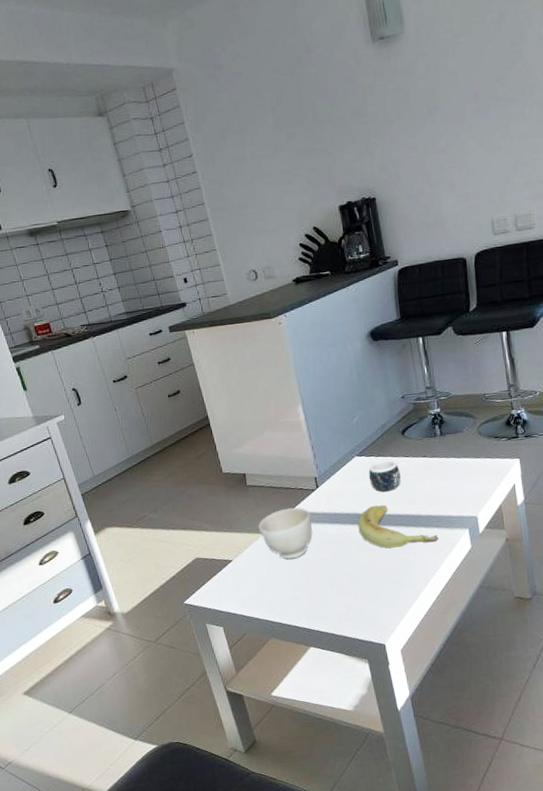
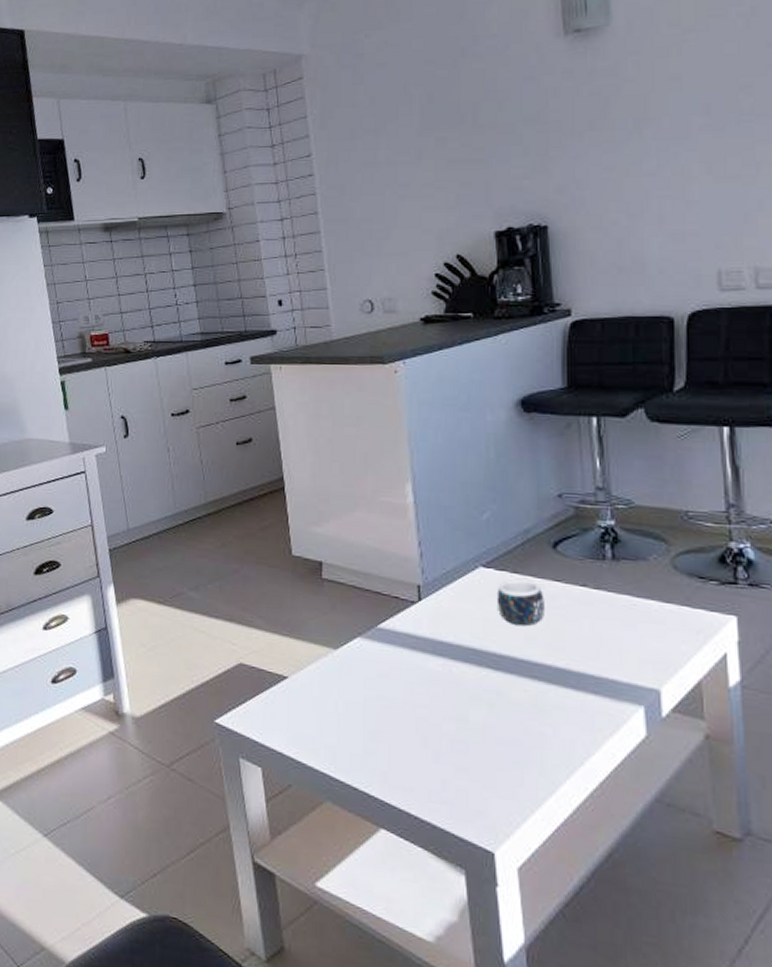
bowl: present [258,507,312,559] -> none [330,620,405,694]
banana: present [358,505,439,548] -> none [472,641,595,714]

